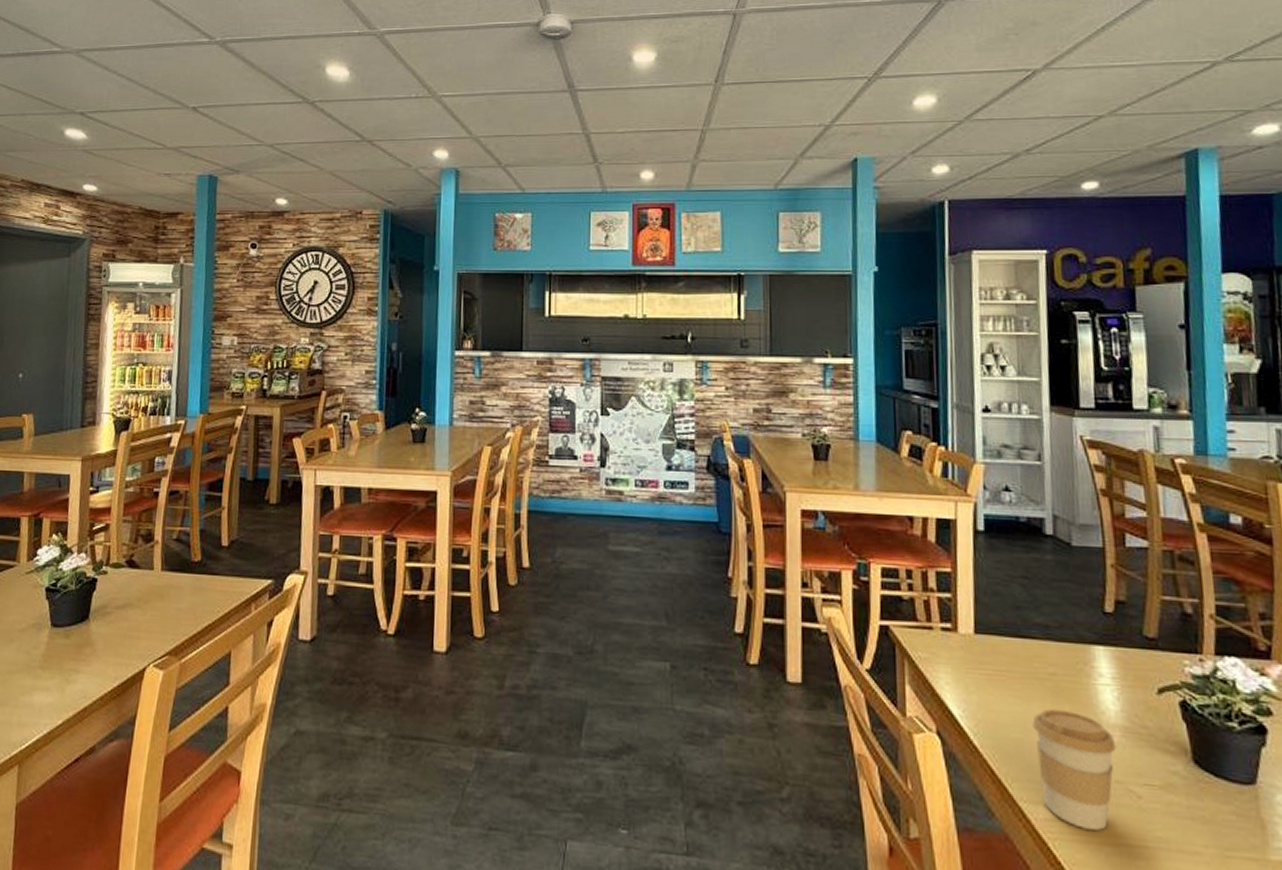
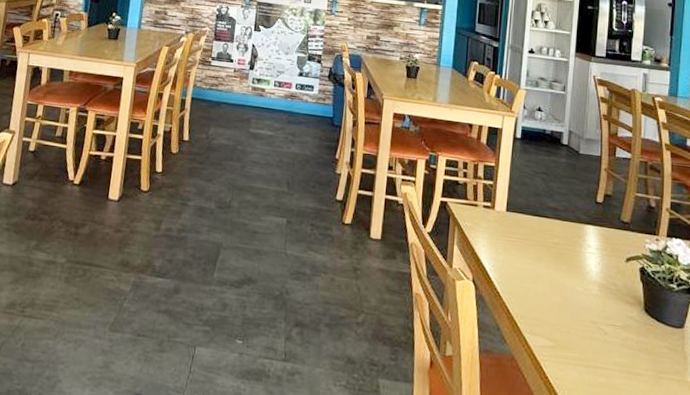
coffee cup: present [1032,708,1117,830] -> none [539,268,594,356]

